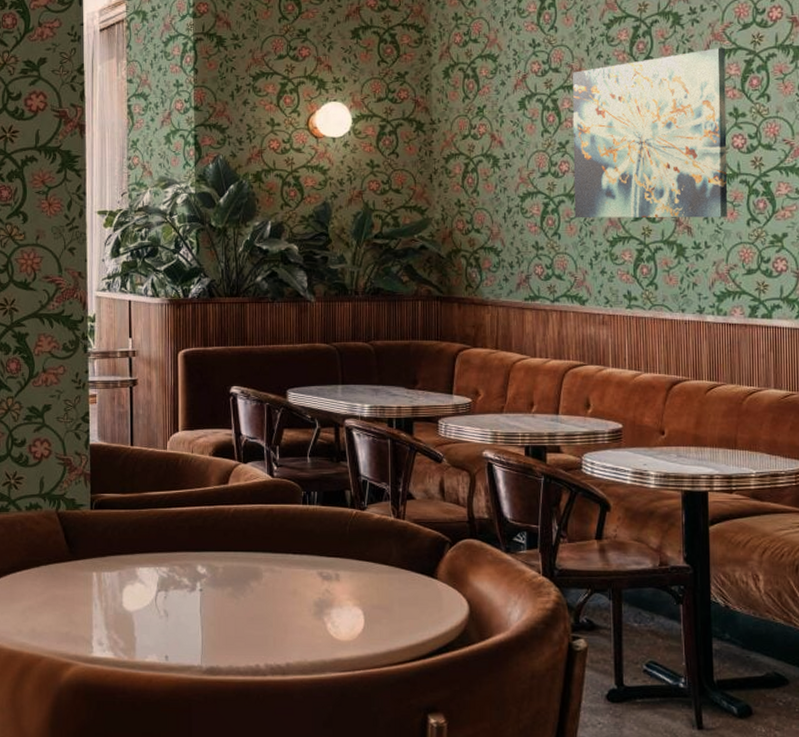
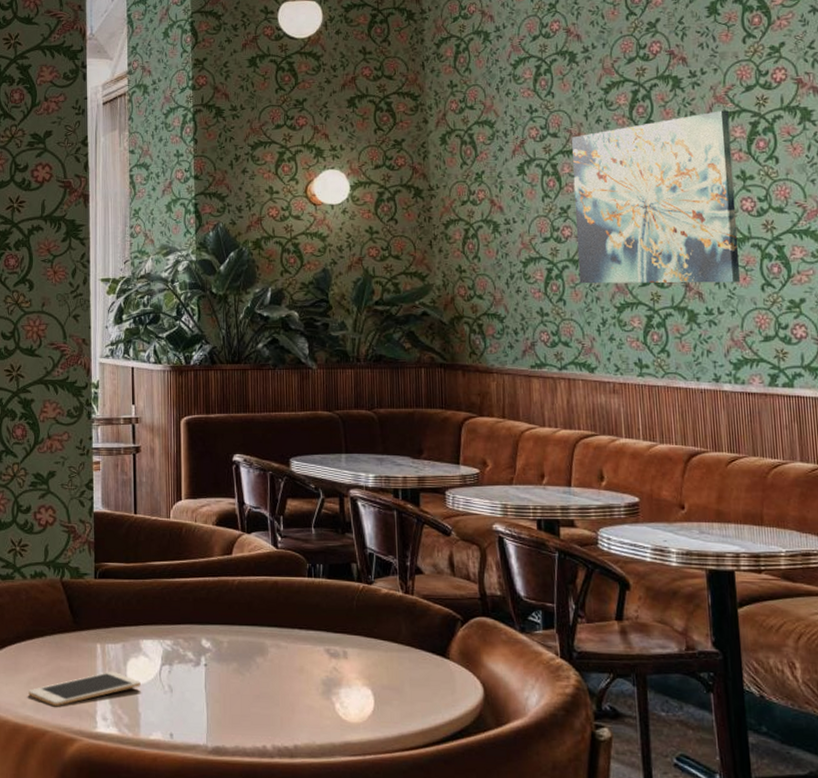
cell phone: none [24,598,136,633] -> present [28,671,141,706]

